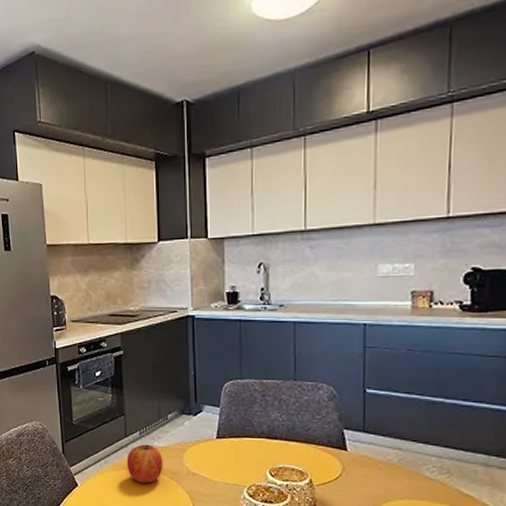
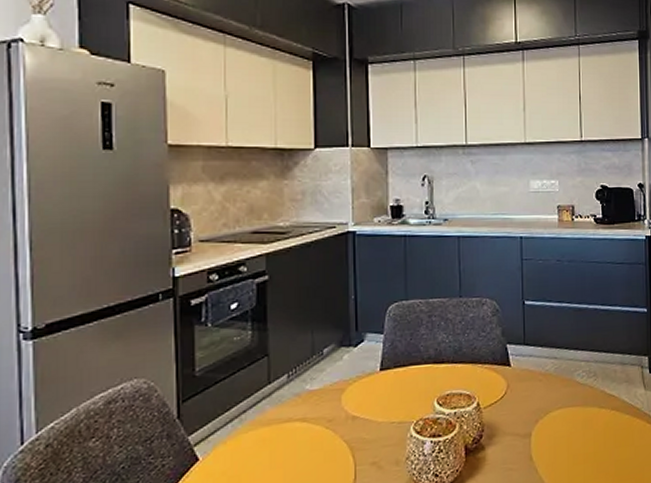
apple: present [126,444,163,483] -> none [269,389,317,441]

